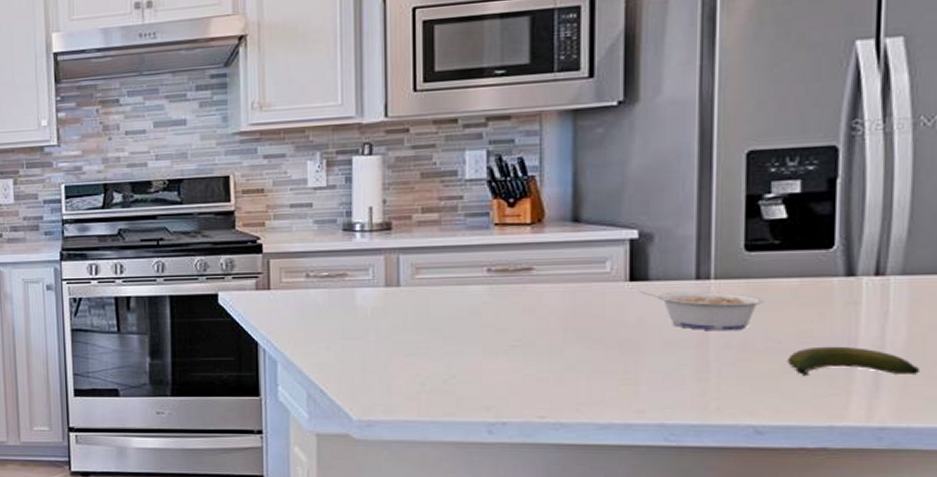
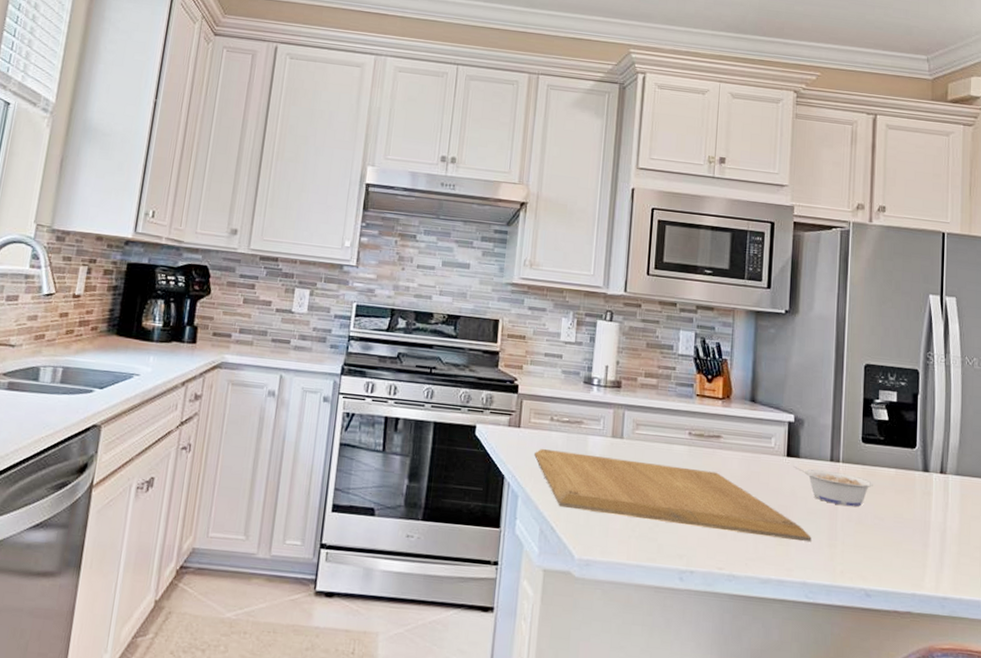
chopping board: none [291,308,671,378] -> present [534,449,812,543]
banana: present [788,346,921,377] -> none [887,526,968,556]

